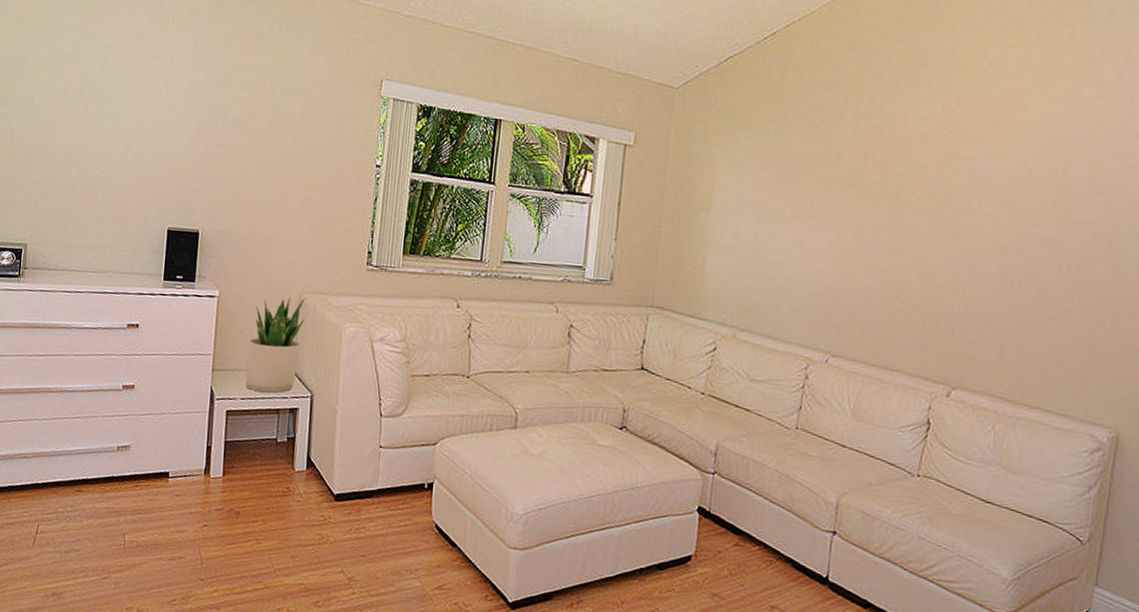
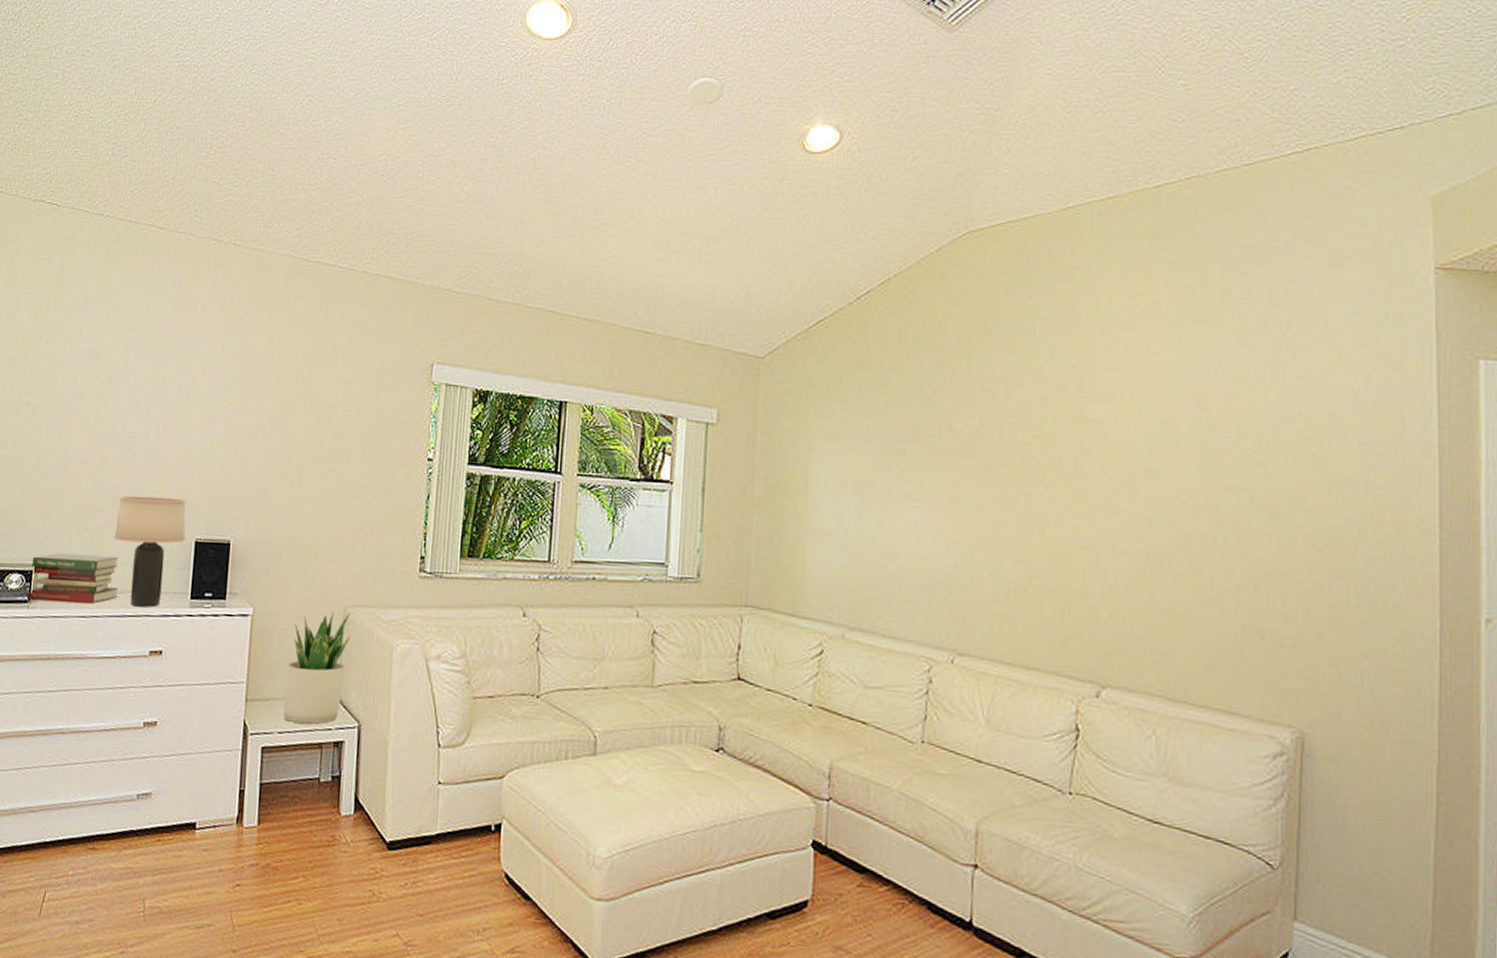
books: none [17,234,99,281] -> present [26,553,118,604]
table lamp: none [94,186,160,287] -> present [114,495,187,608]

